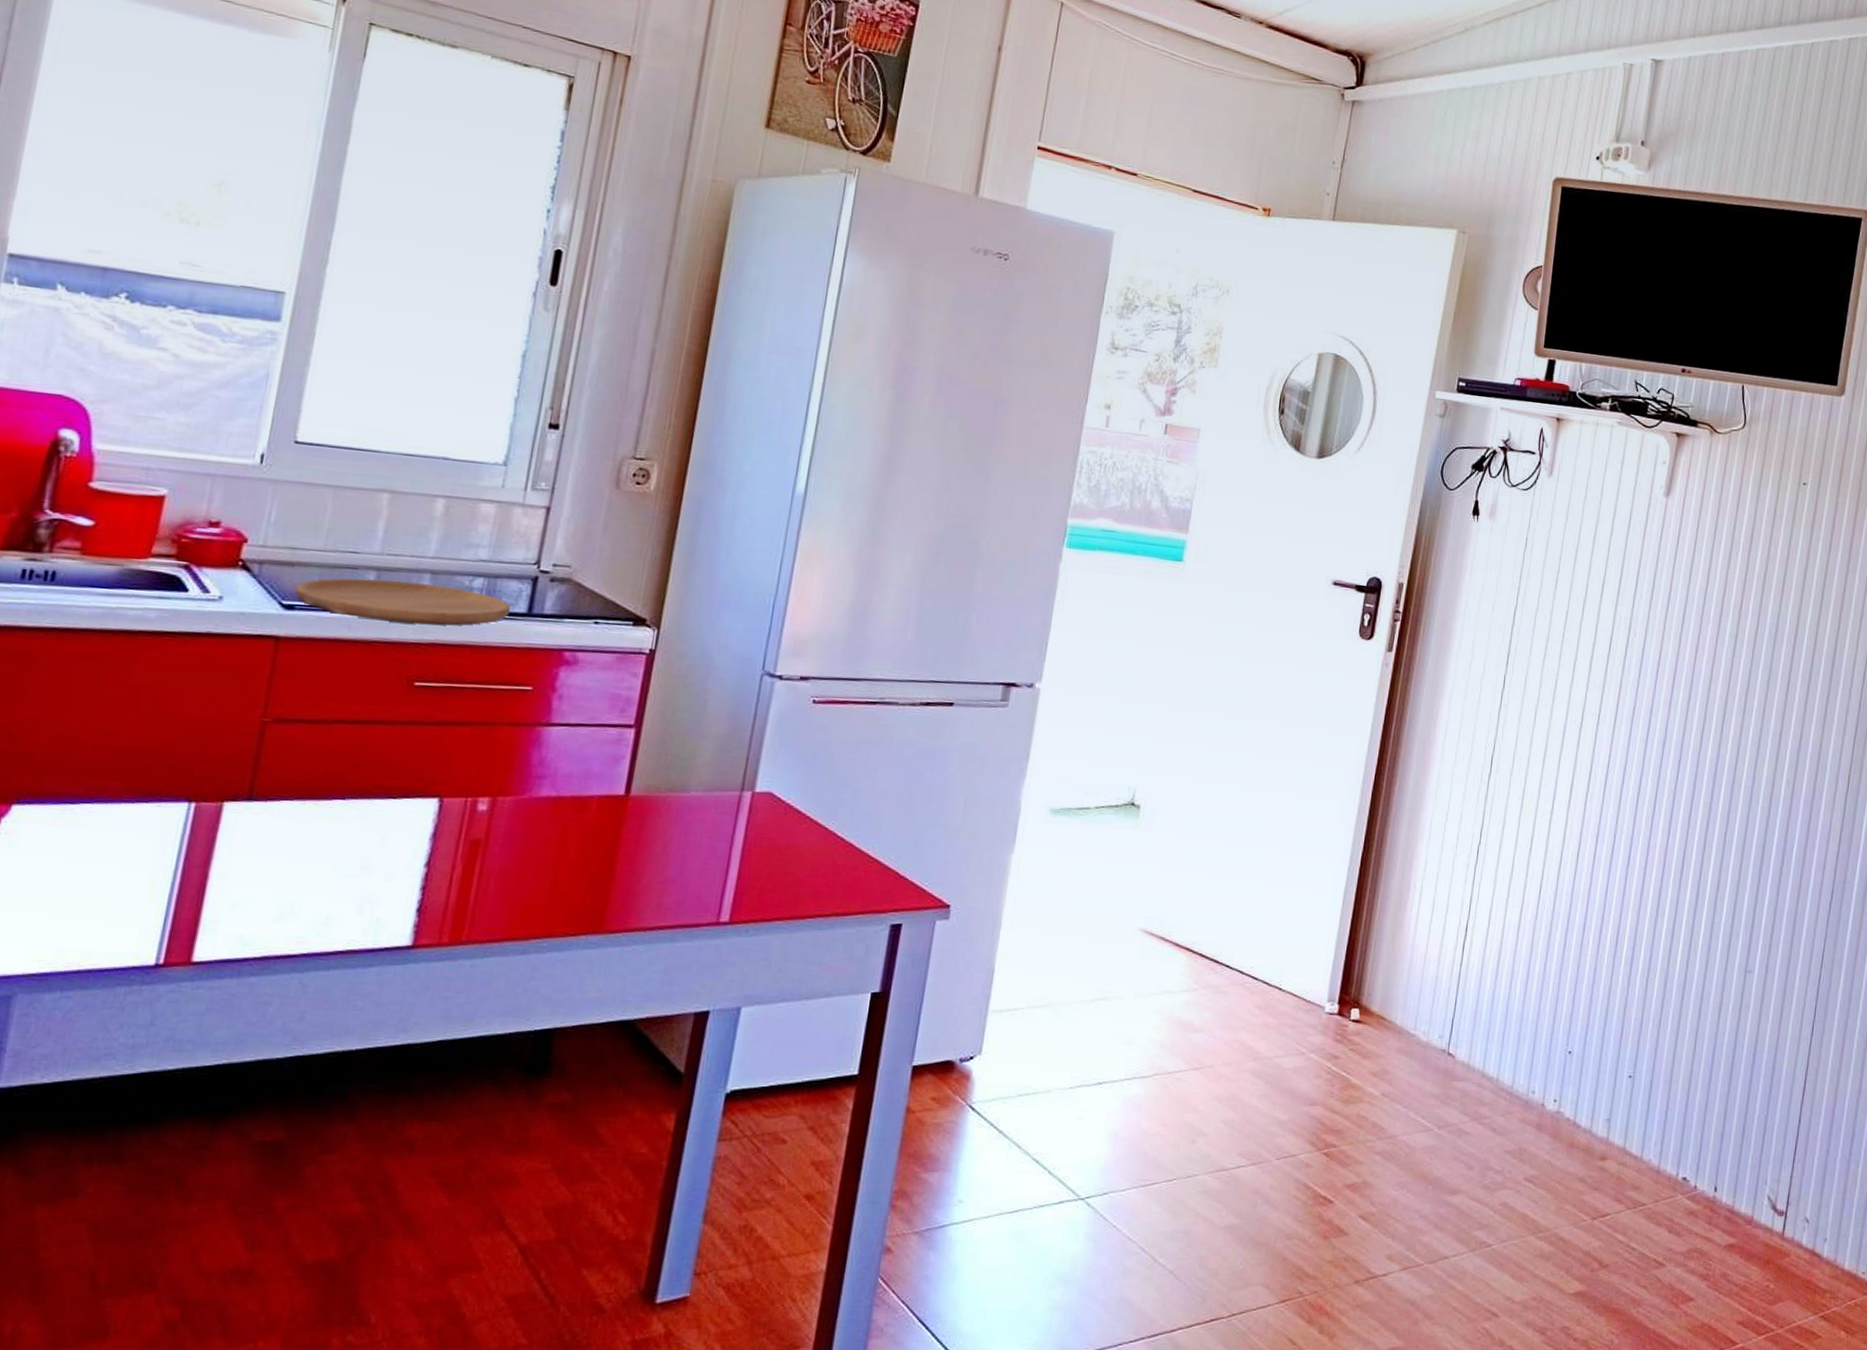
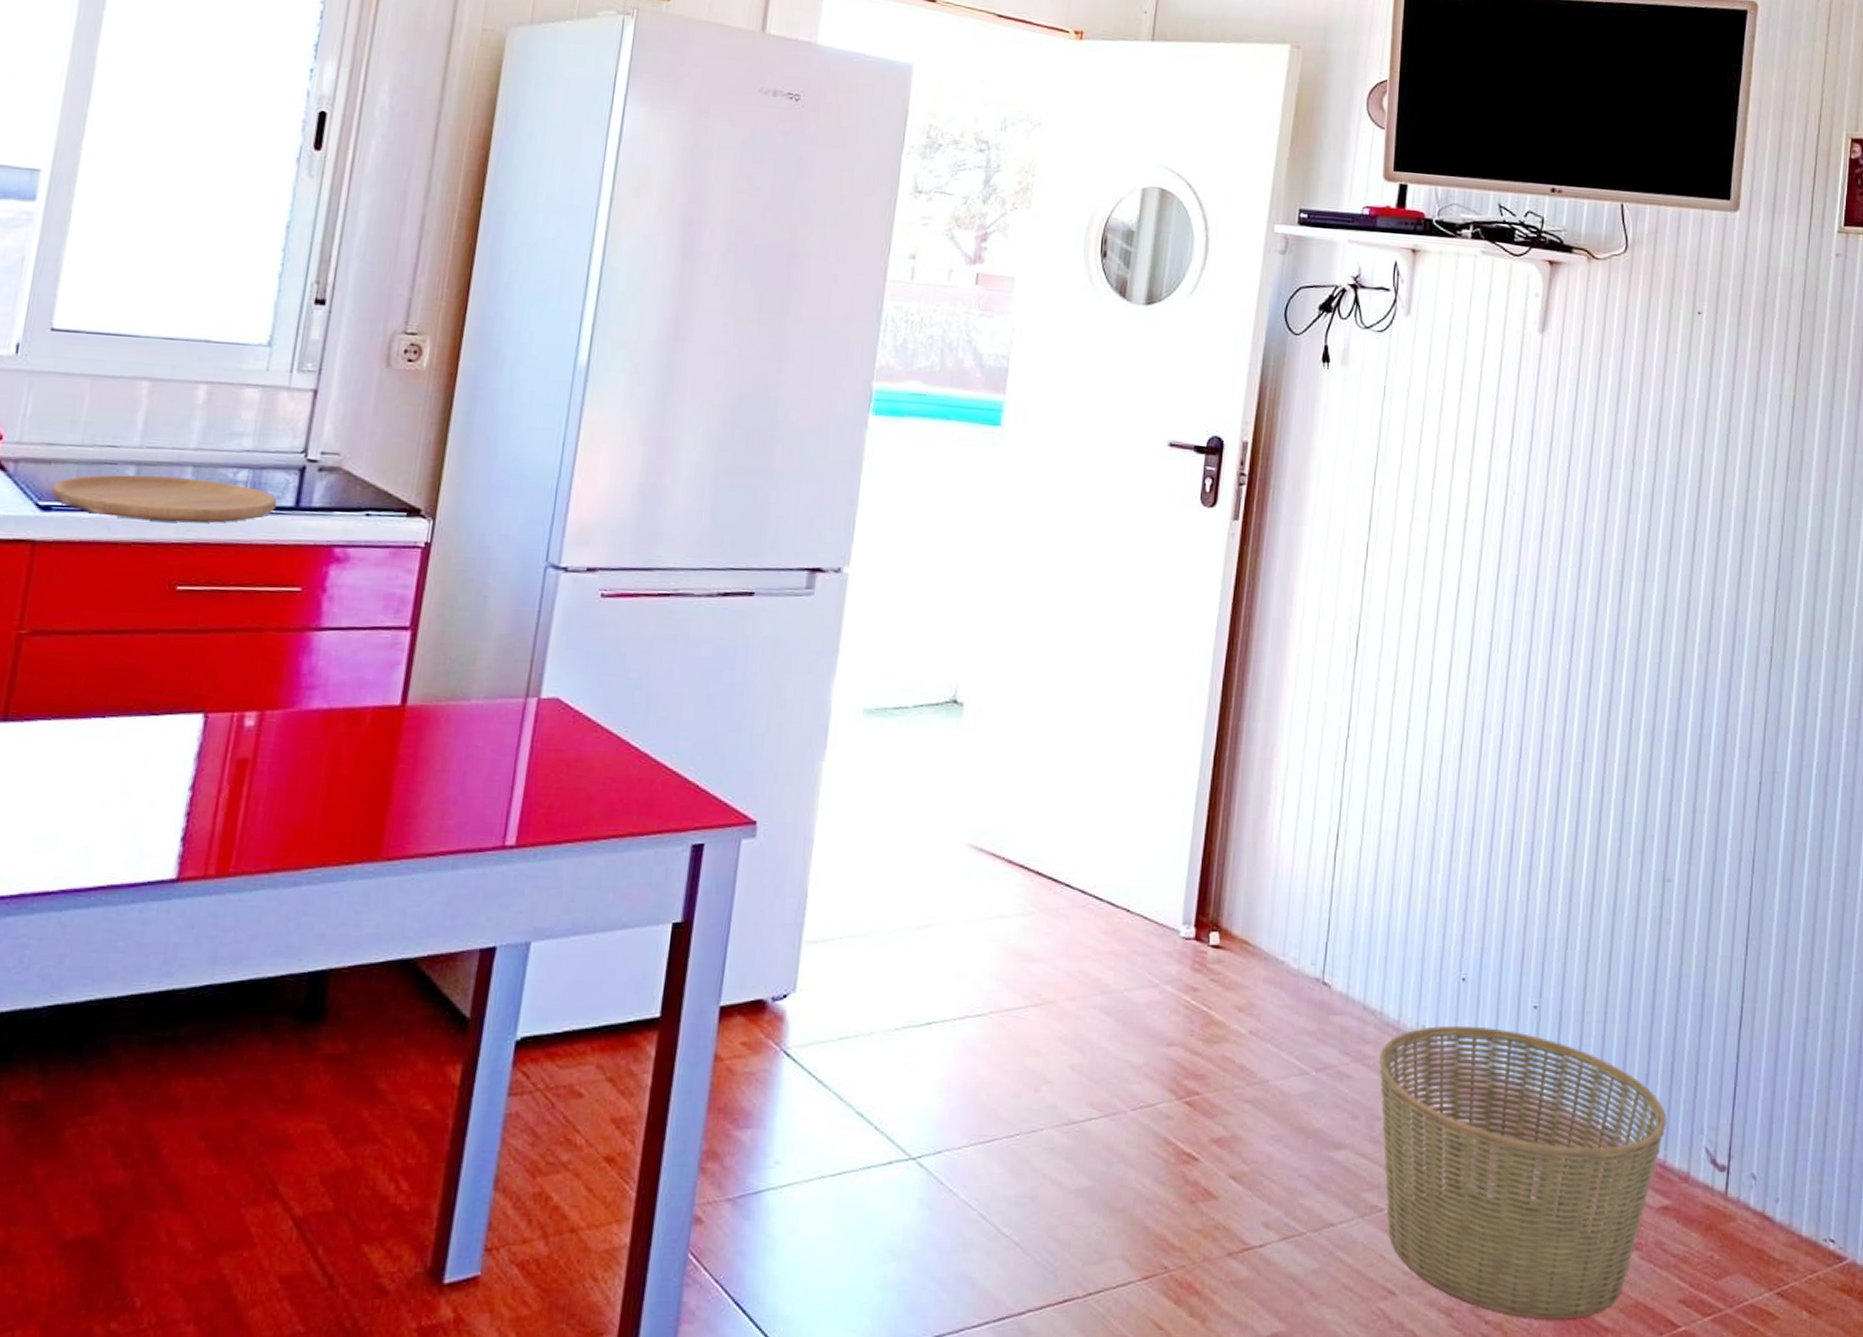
basket: none [1493,1091,1737,1338] -> present [1379,1025,1667,1320]

